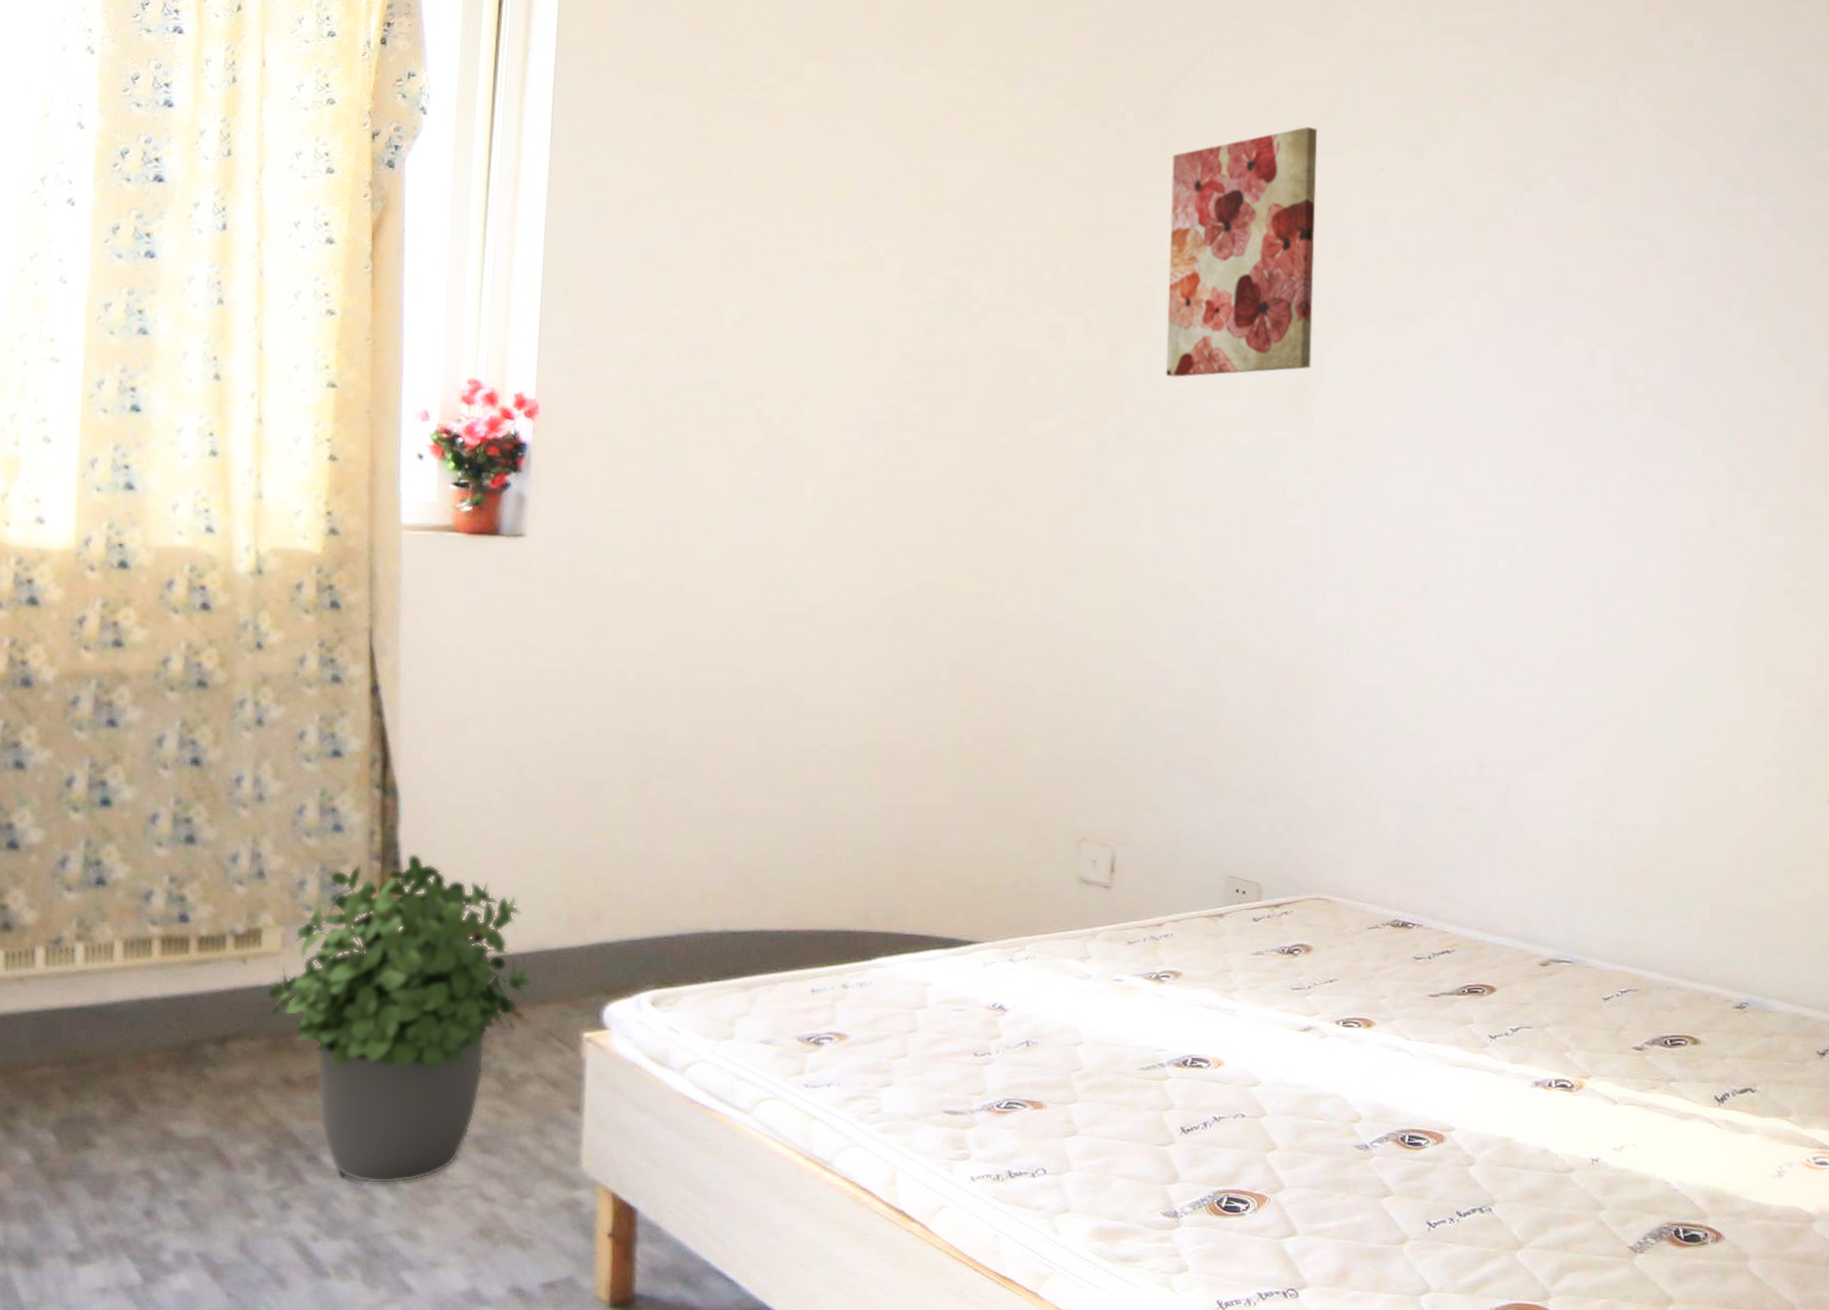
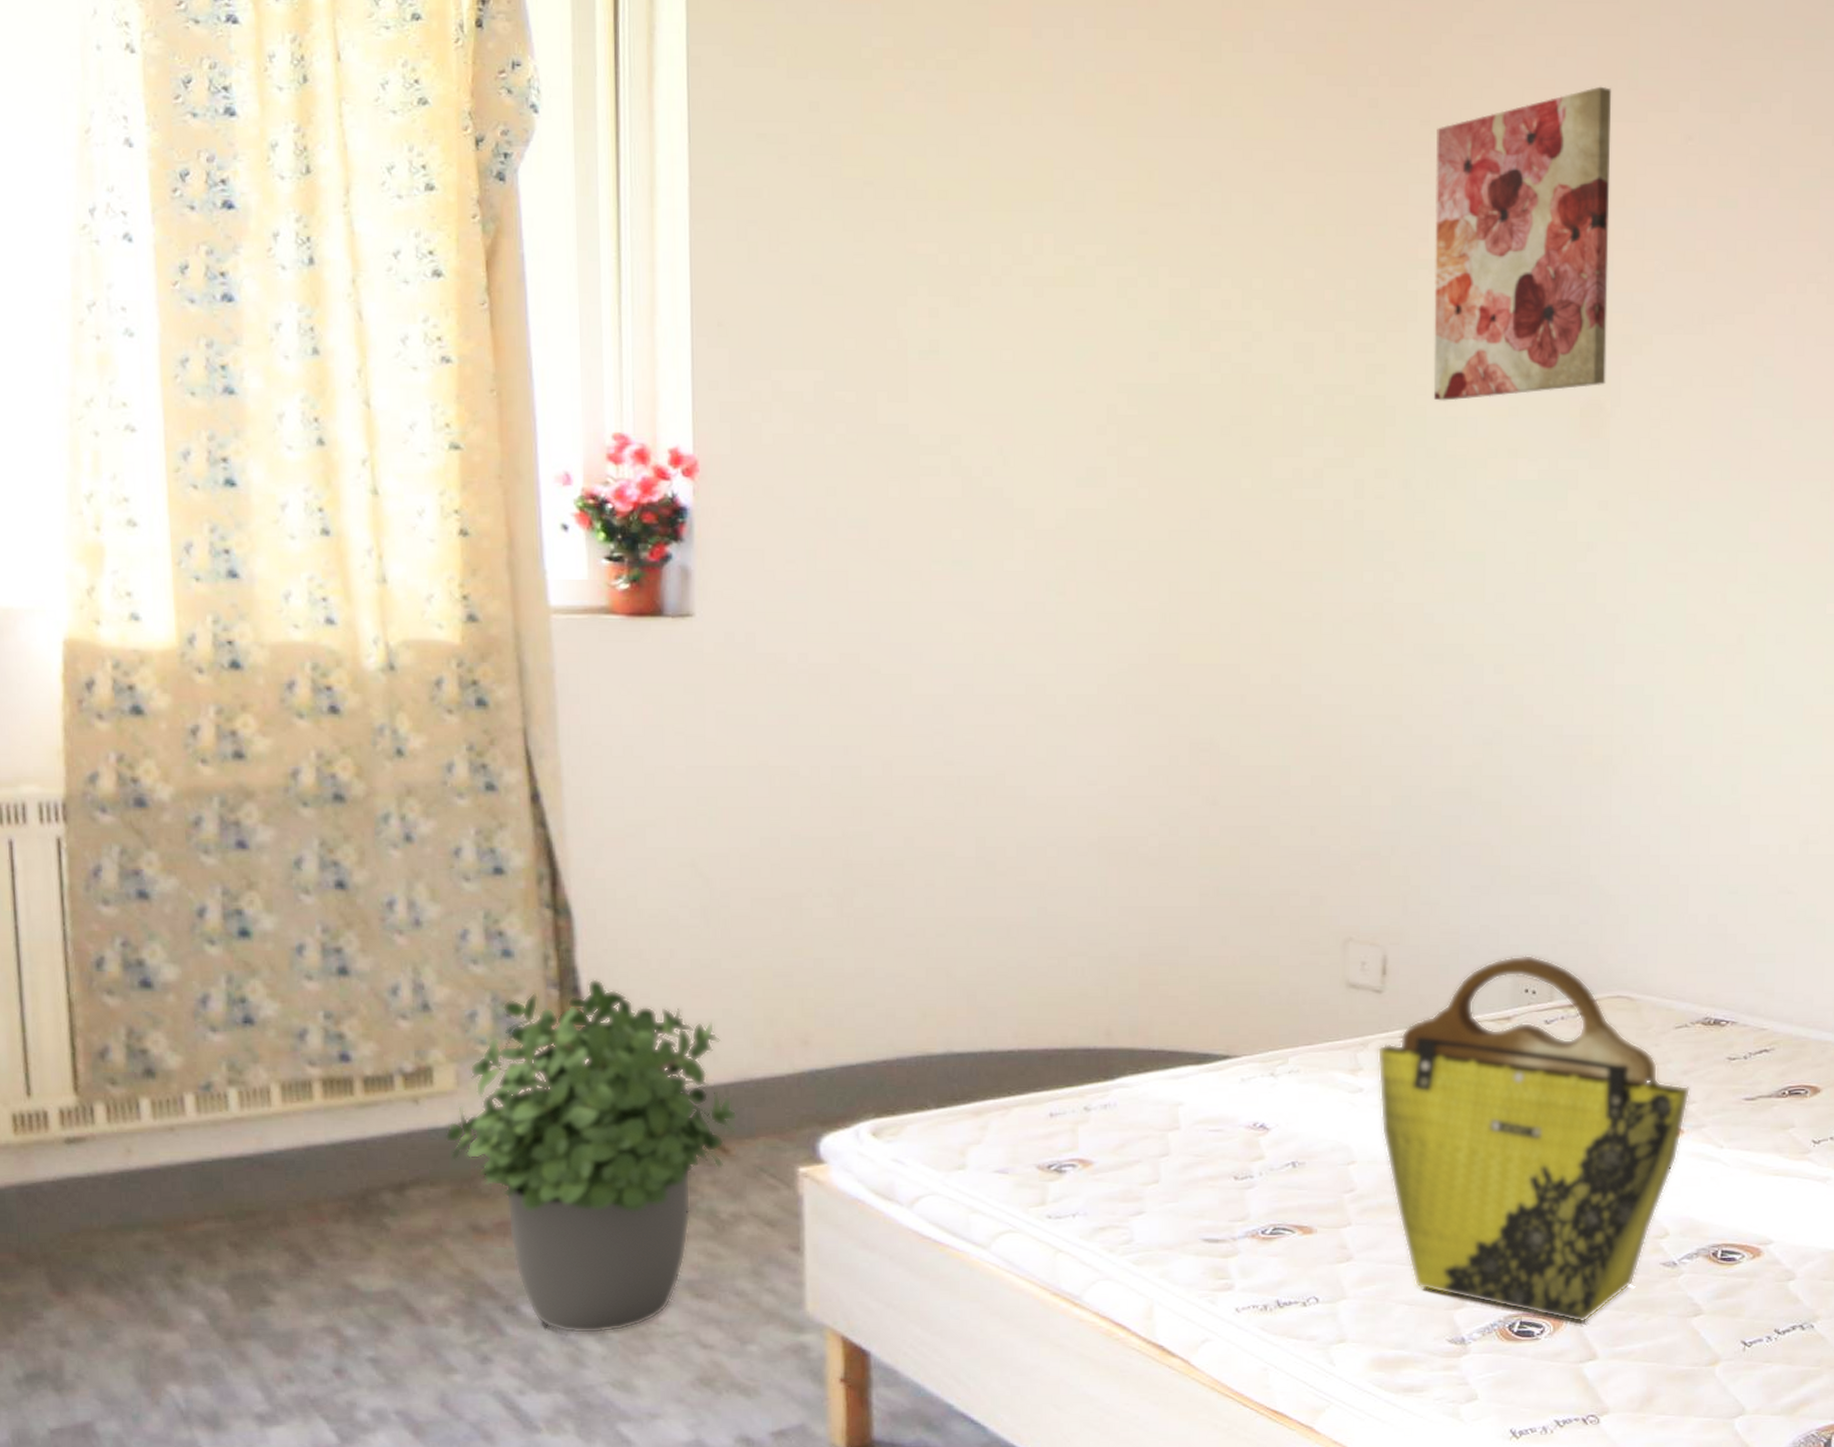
tote bag: none [1104,858,1381,1201] -> present [1377,954,1691,1324]

